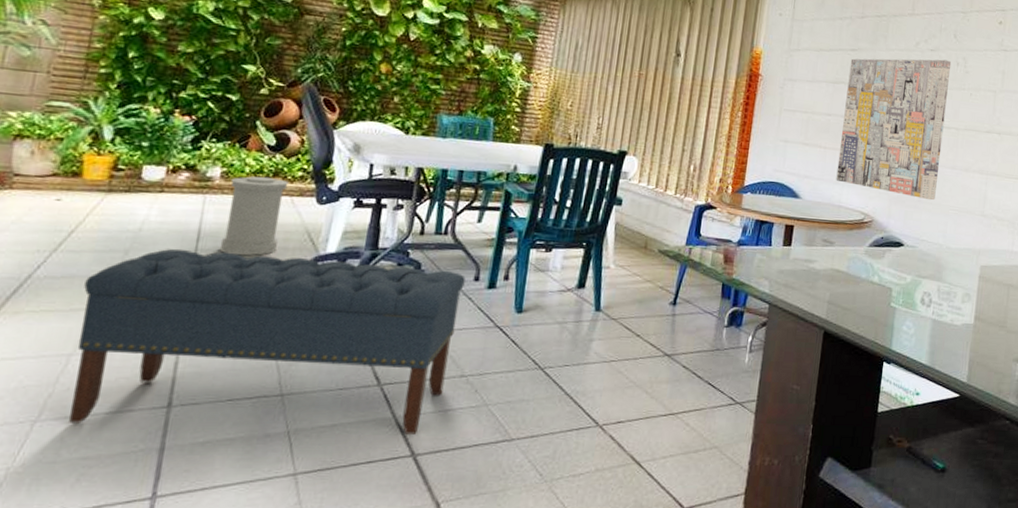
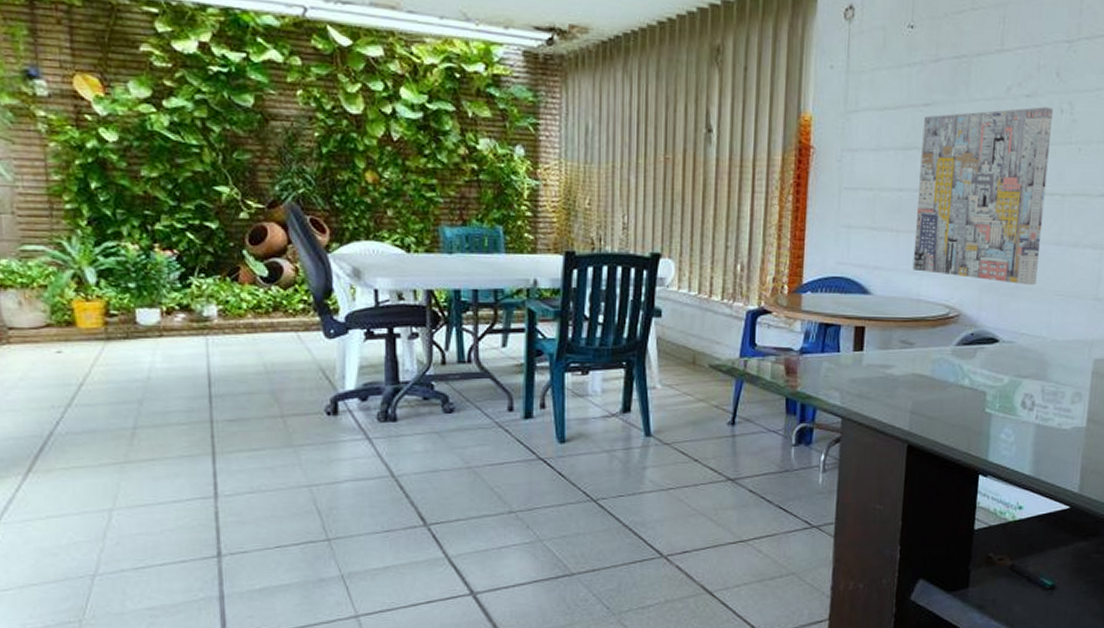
bench: present [67,249,466,435] -> none [107,396,498,576]
trash can: present [219,176,289,256] -> none [229,311,294,399]

